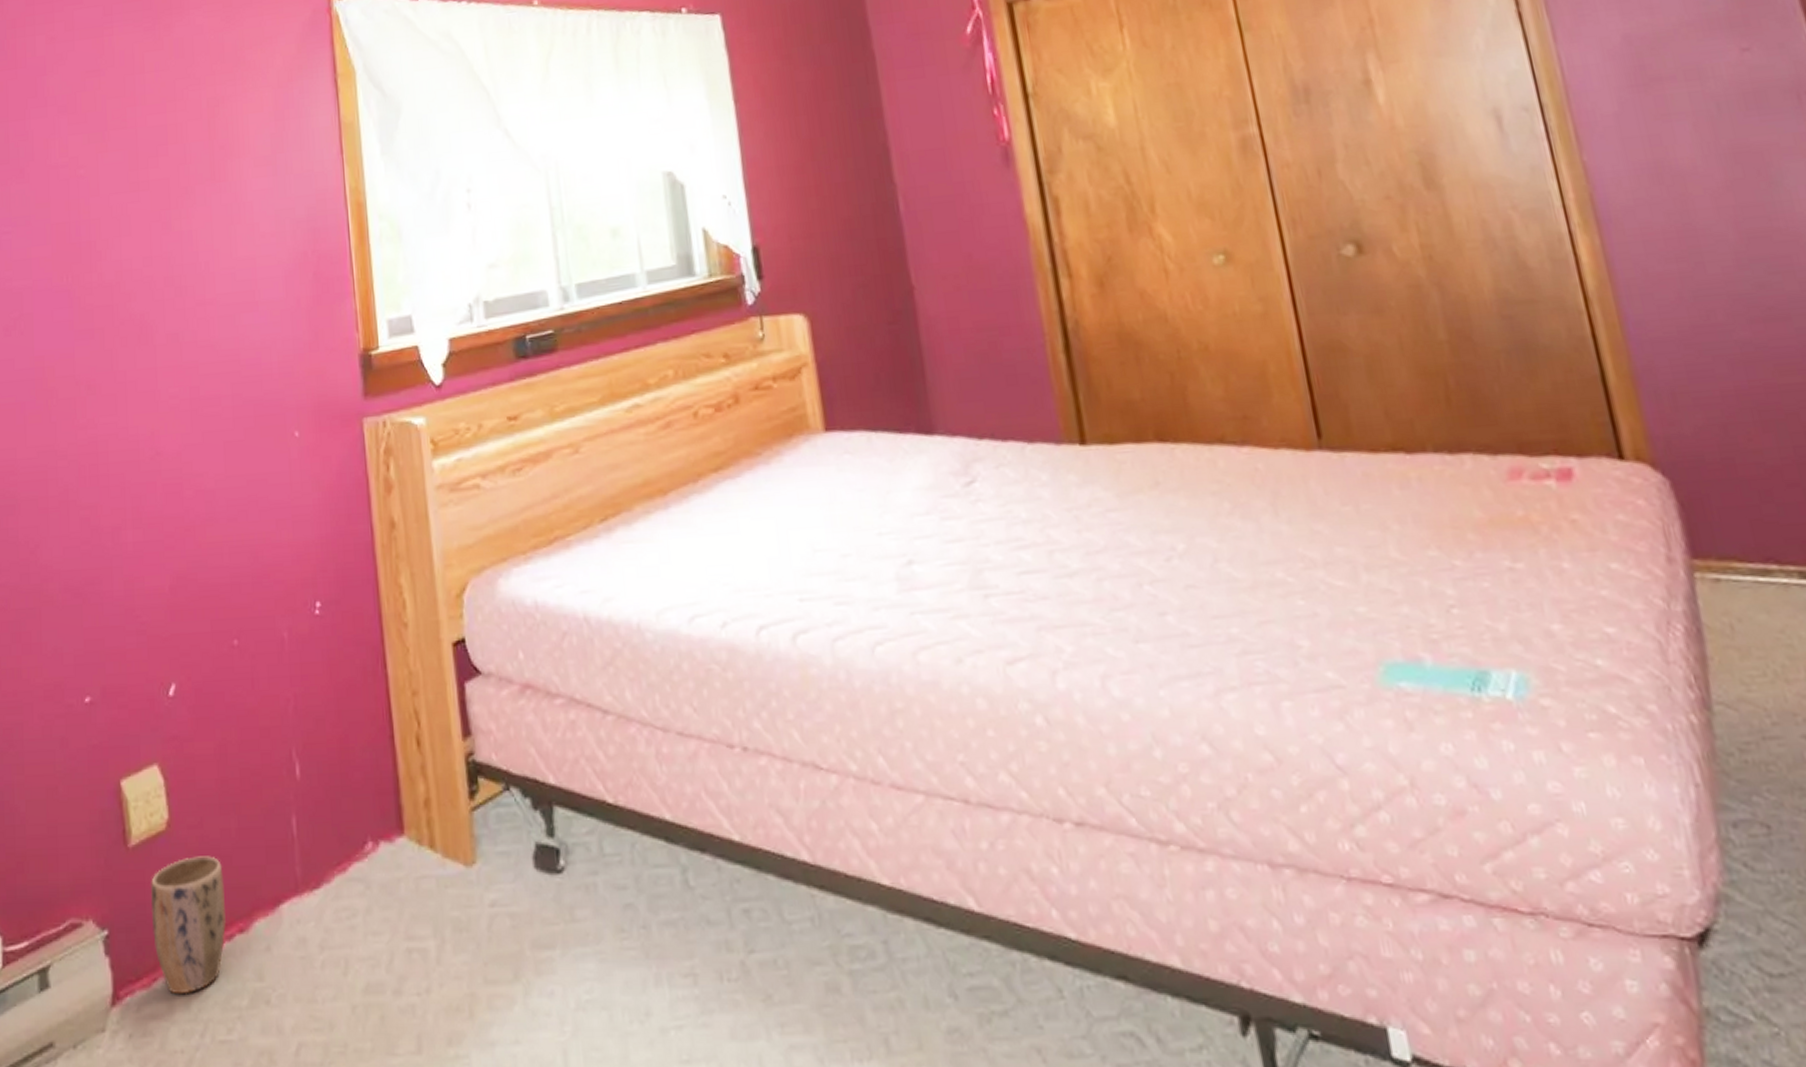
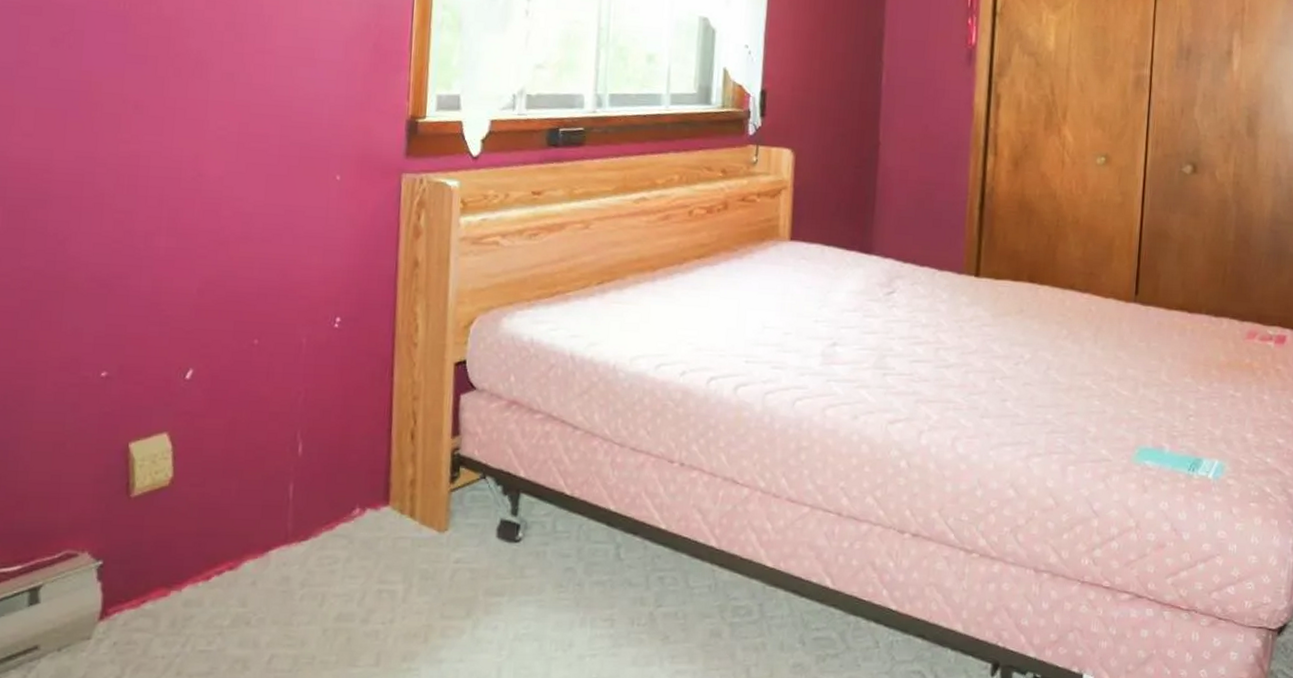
plant pot: present [150,856,226,995] -> none [146,508,220,614]

